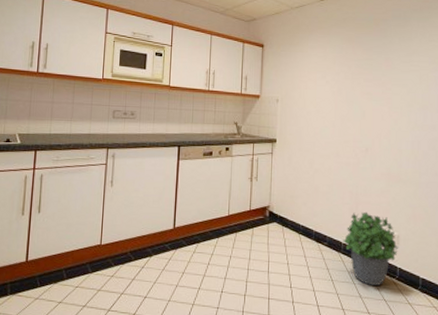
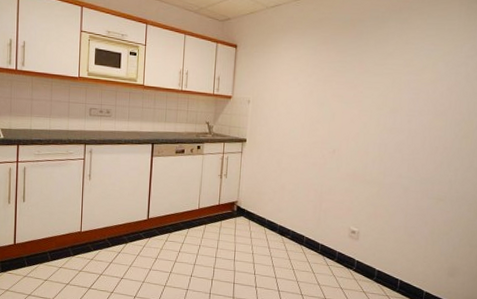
potted plant: present [343,211,399,287] -> none [305,209,358,276]

